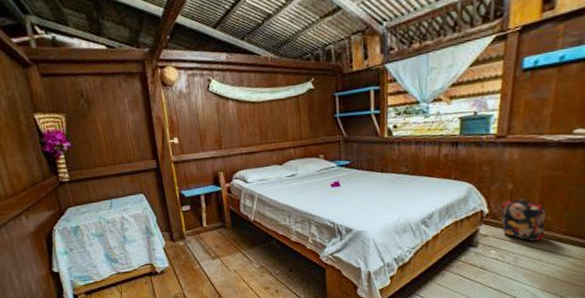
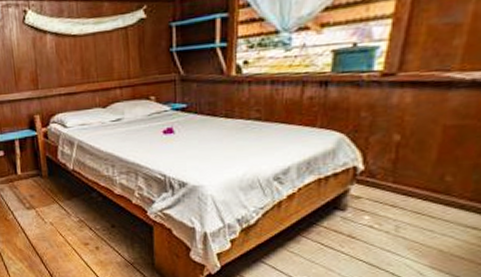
backpack: present [500,198,546,242] -> none [380,152,446,208]

